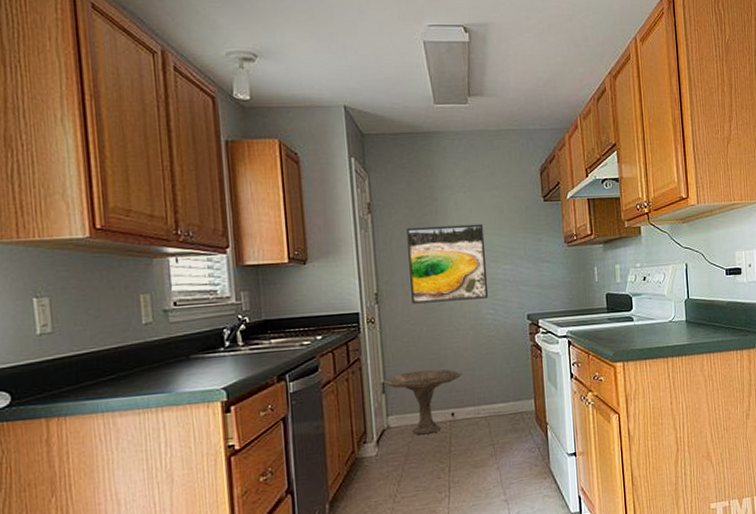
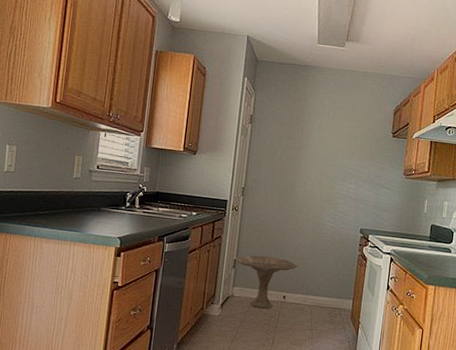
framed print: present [407,223,488,304] -> none [270,140,339,209]

